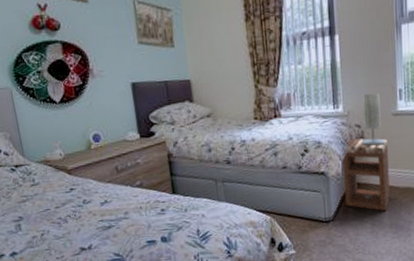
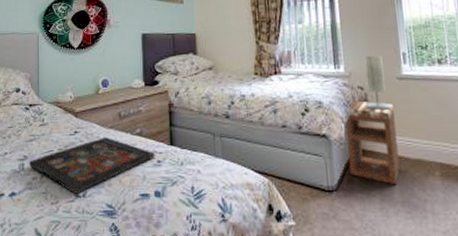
decorative tray: none [26,191,158,247] -> present [29,137,155,194]

